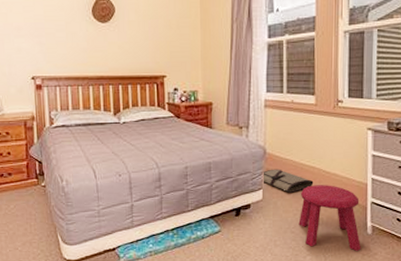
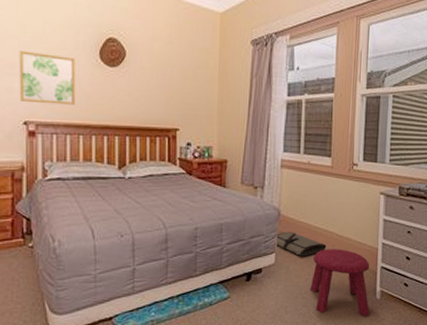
wall art: none [24,14,73,60] -> present [19,51,75,105]

